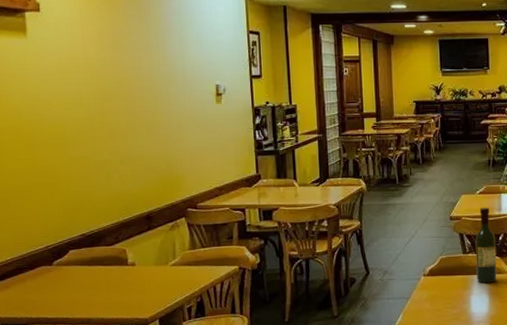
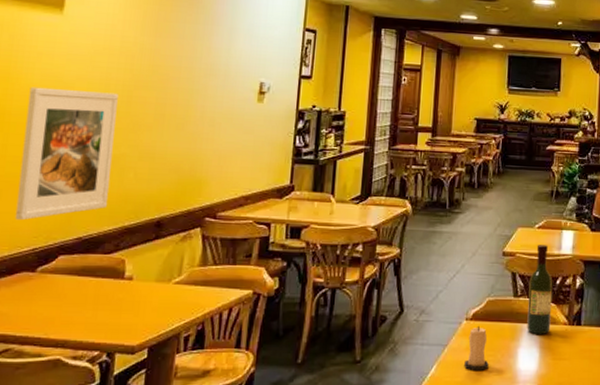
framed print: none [12,106,102,224] -> present [14,87,118,221]
candle: none [426,279,447,316] -> present [464,325,489,370]

